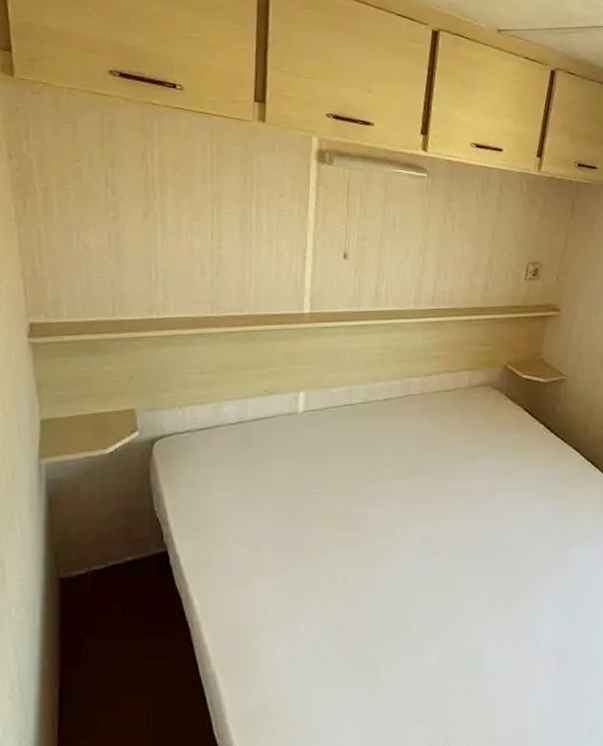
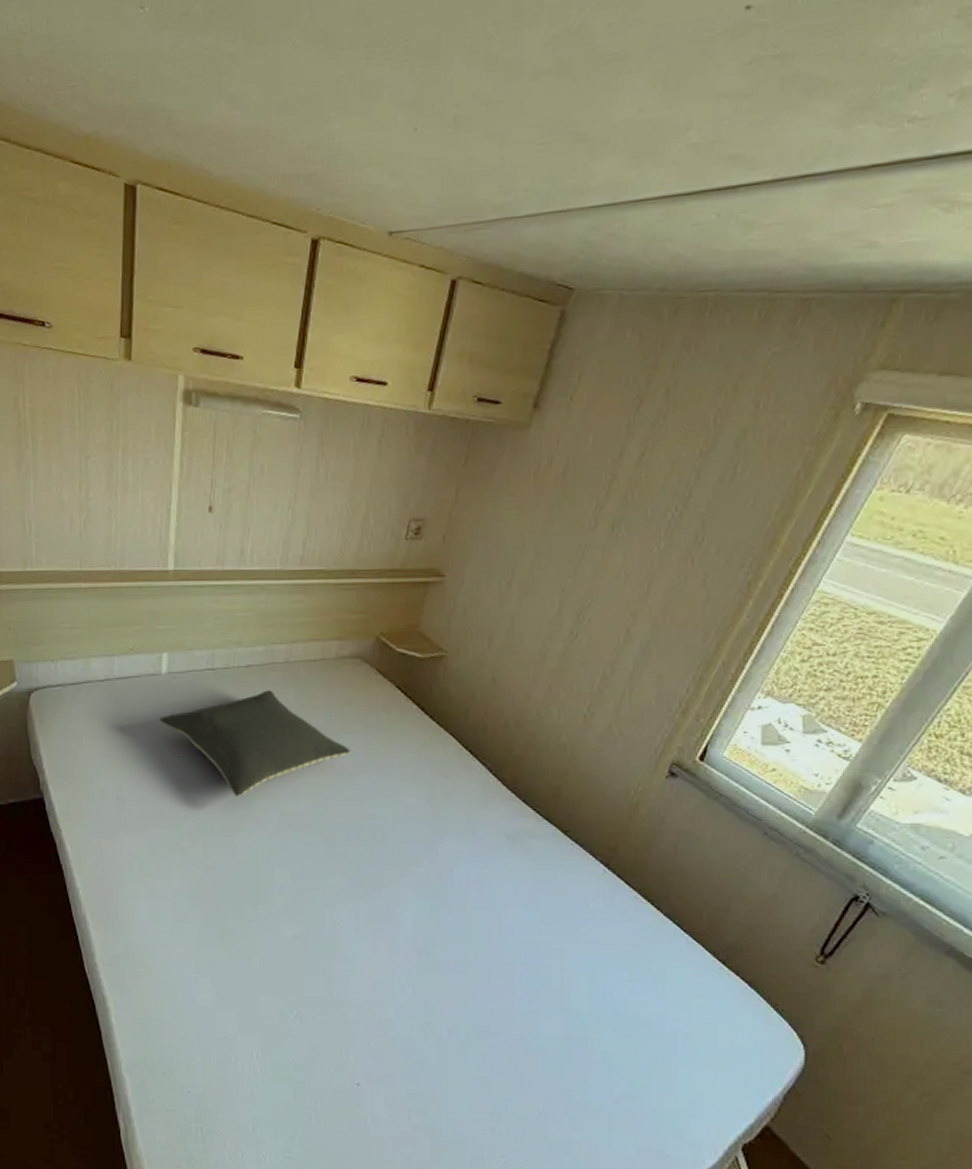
pillow: none [296,421,486,528] -> present [159,690,351,797]

